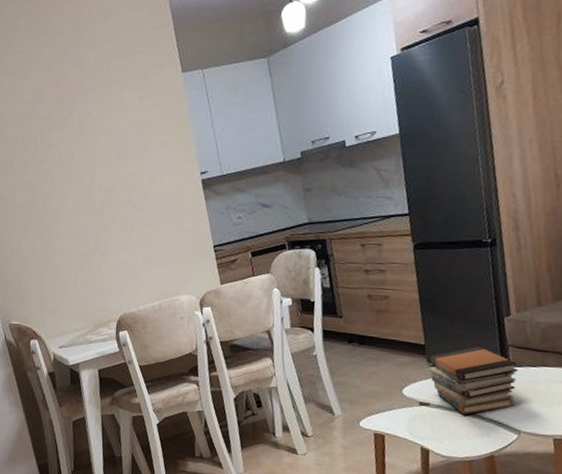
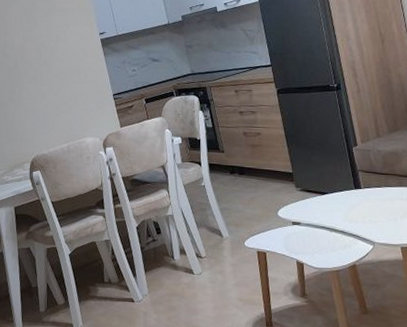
book stack: present [429,346,519,415] -> none [297,172,368,231]

